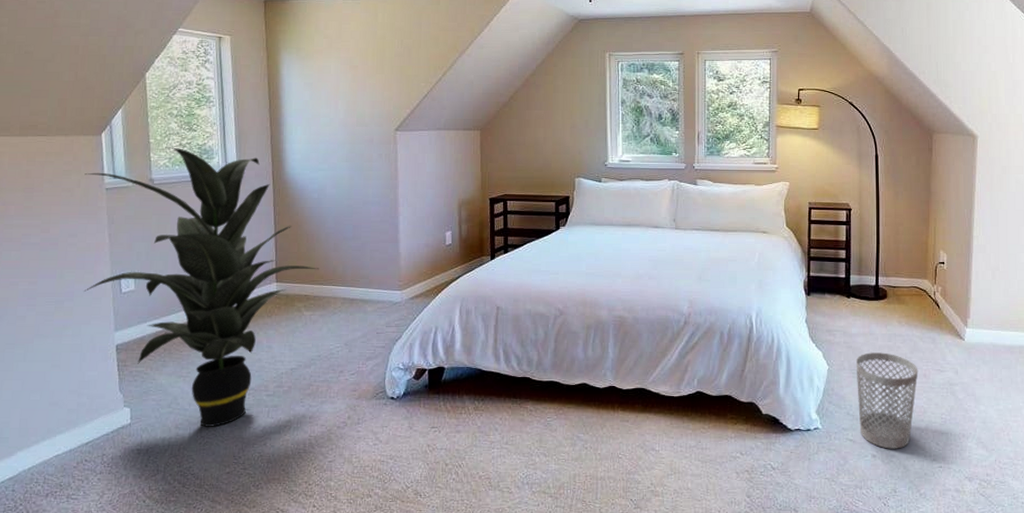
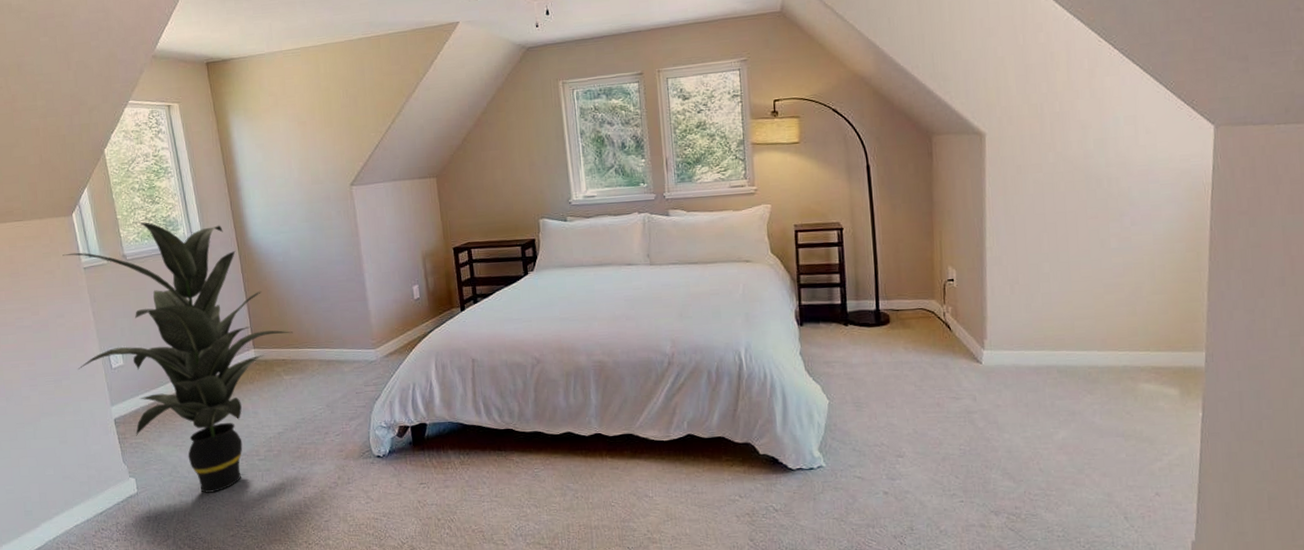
wastebasket: present [855,352,919,449] -> none [858,382,931,485]

